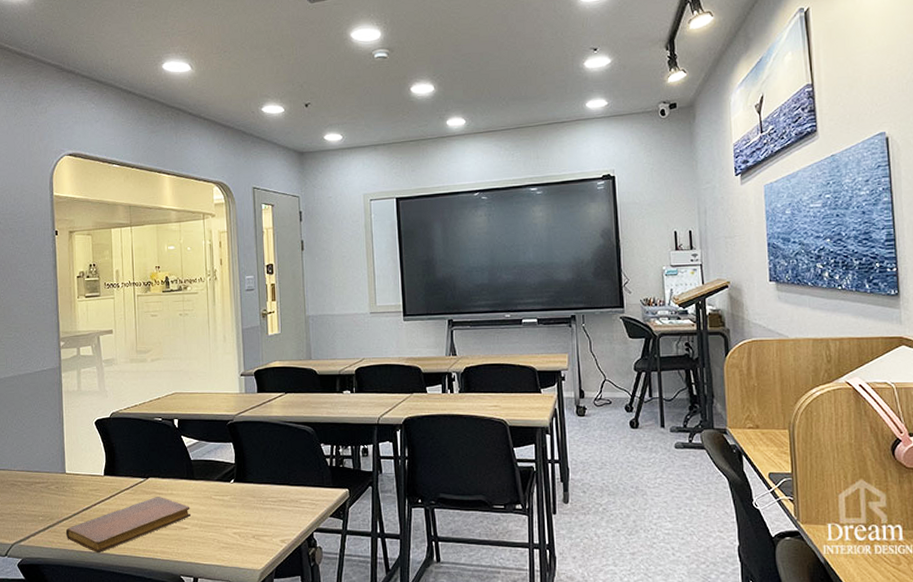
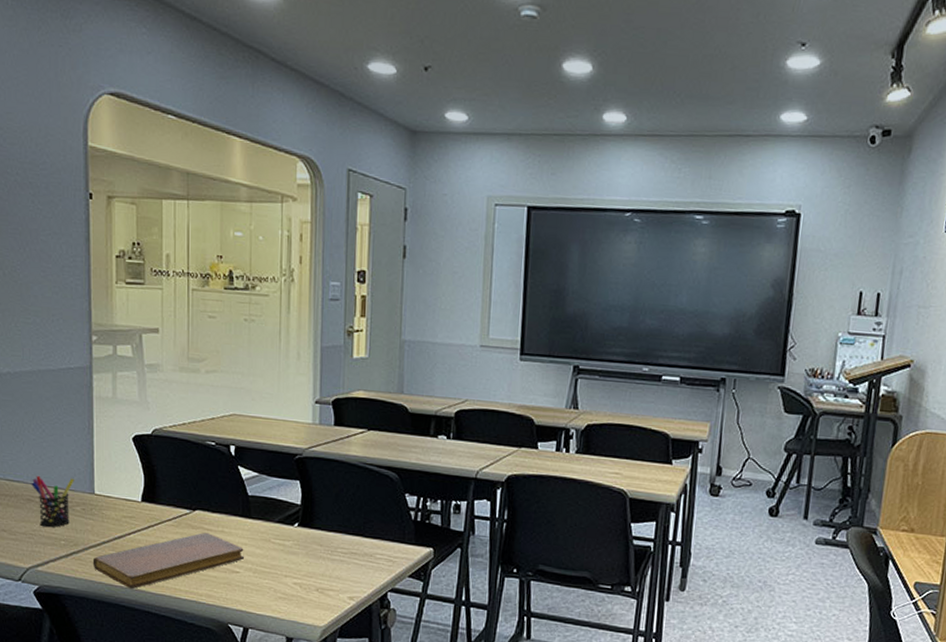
pen holder: none [14,462,49,507] -> present [31,476,74,528]

